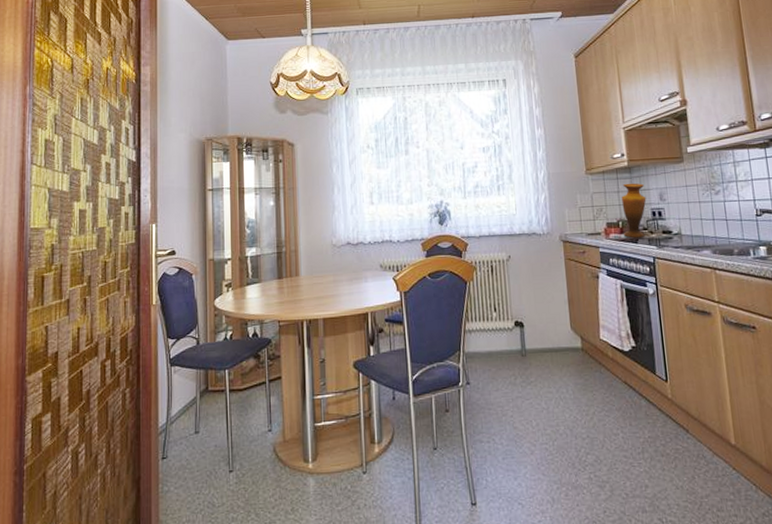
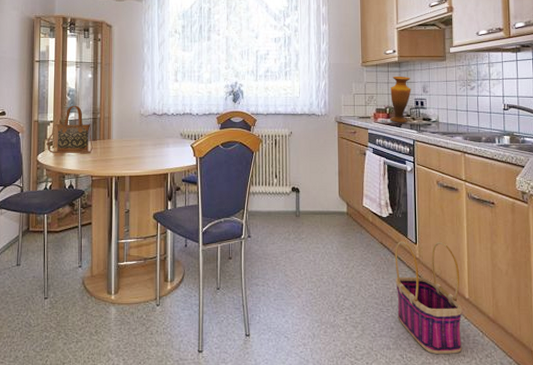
handbag: none [225,238,279,297] -> present [47,105,93,154]
basket: none [642,376,733,515] -> present [395,241,463,354]

